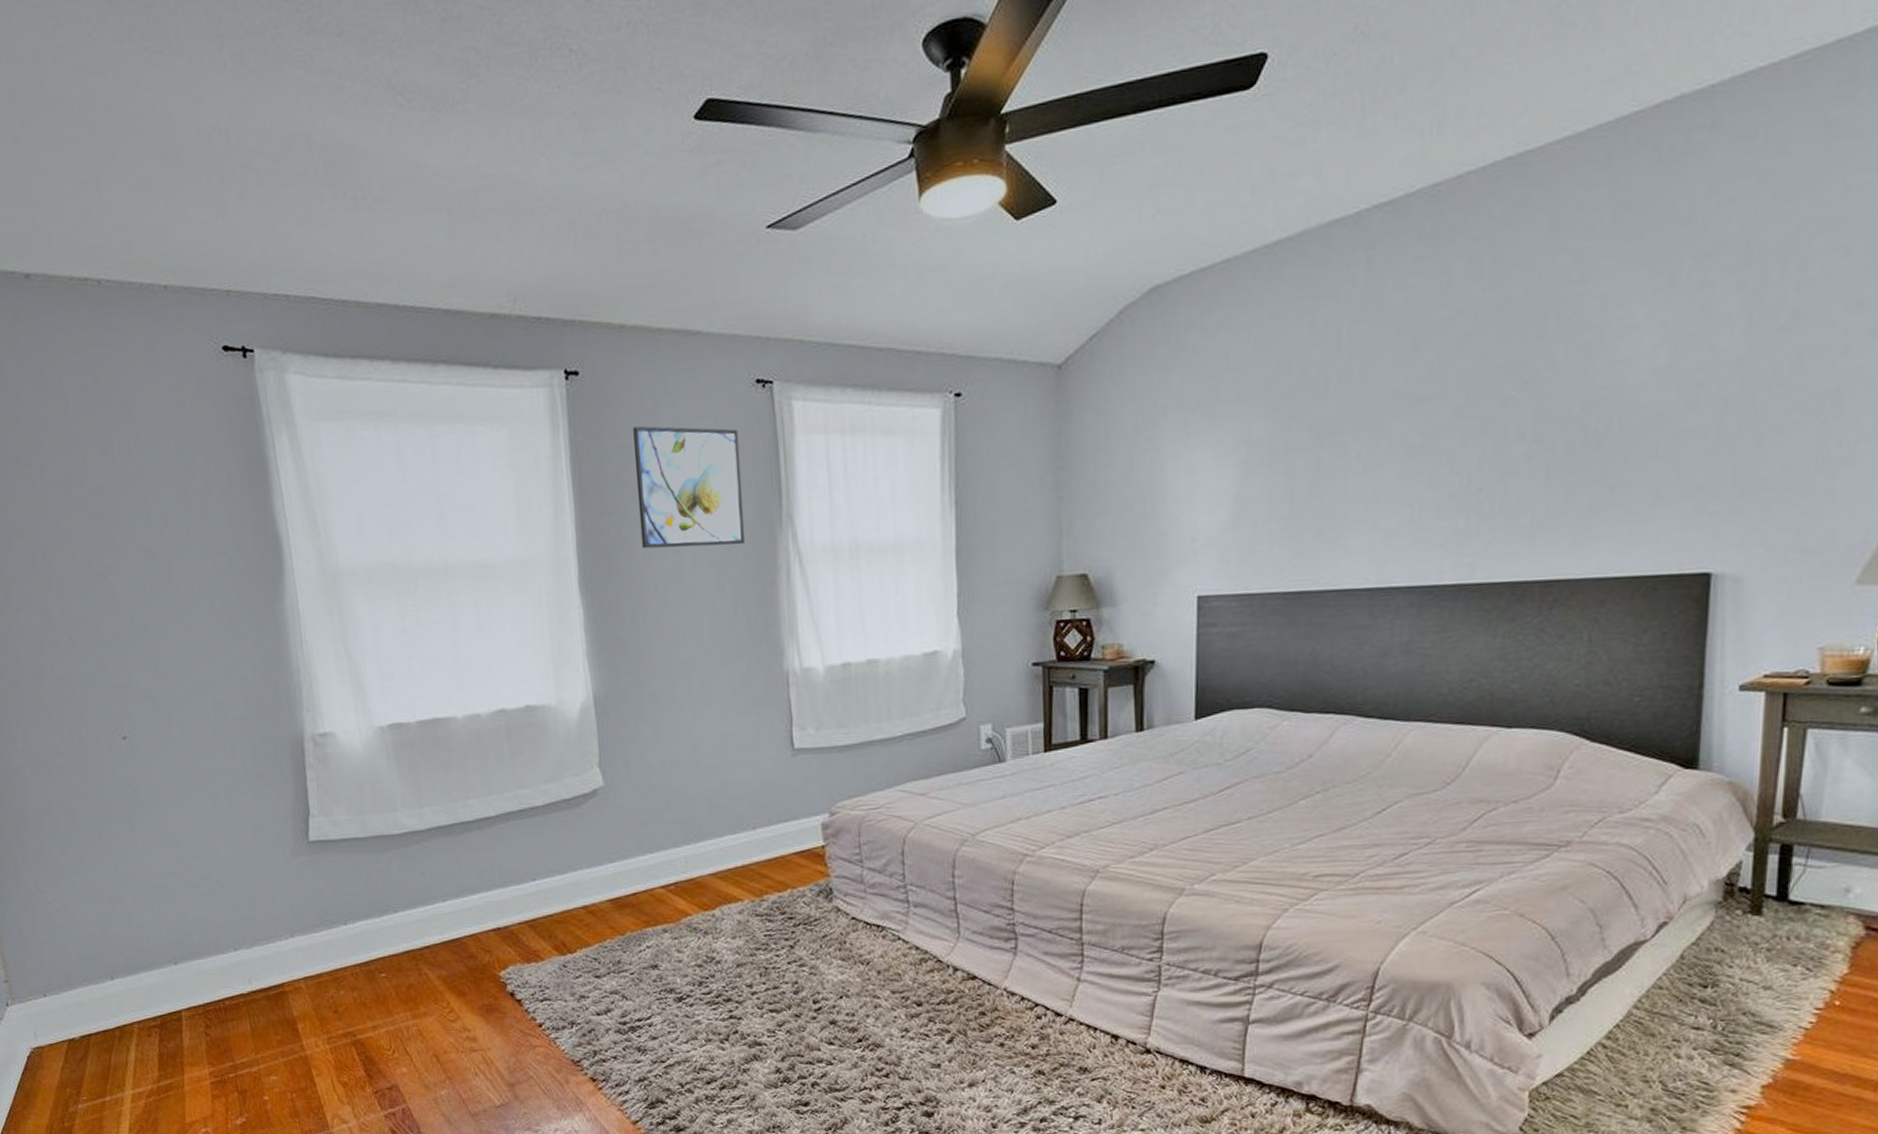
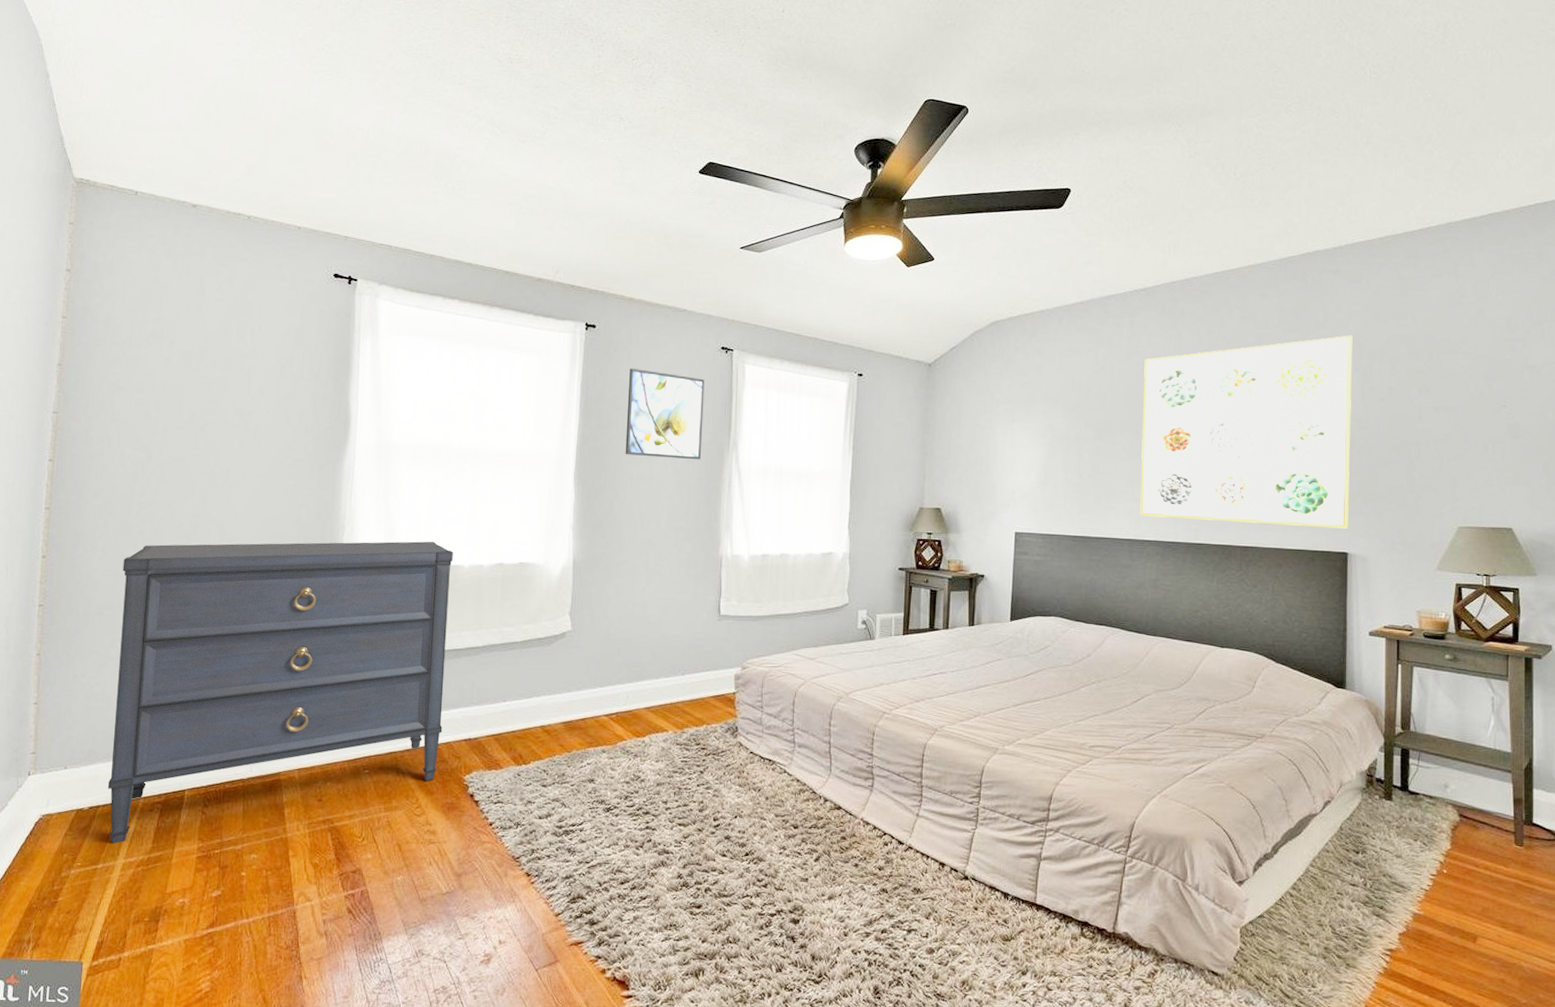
dresser: none [50,689,466,1074] -> present [108,541,453,843]
wall art: none [1384,230,1737,553] -> present [1139,335,1353,529]

